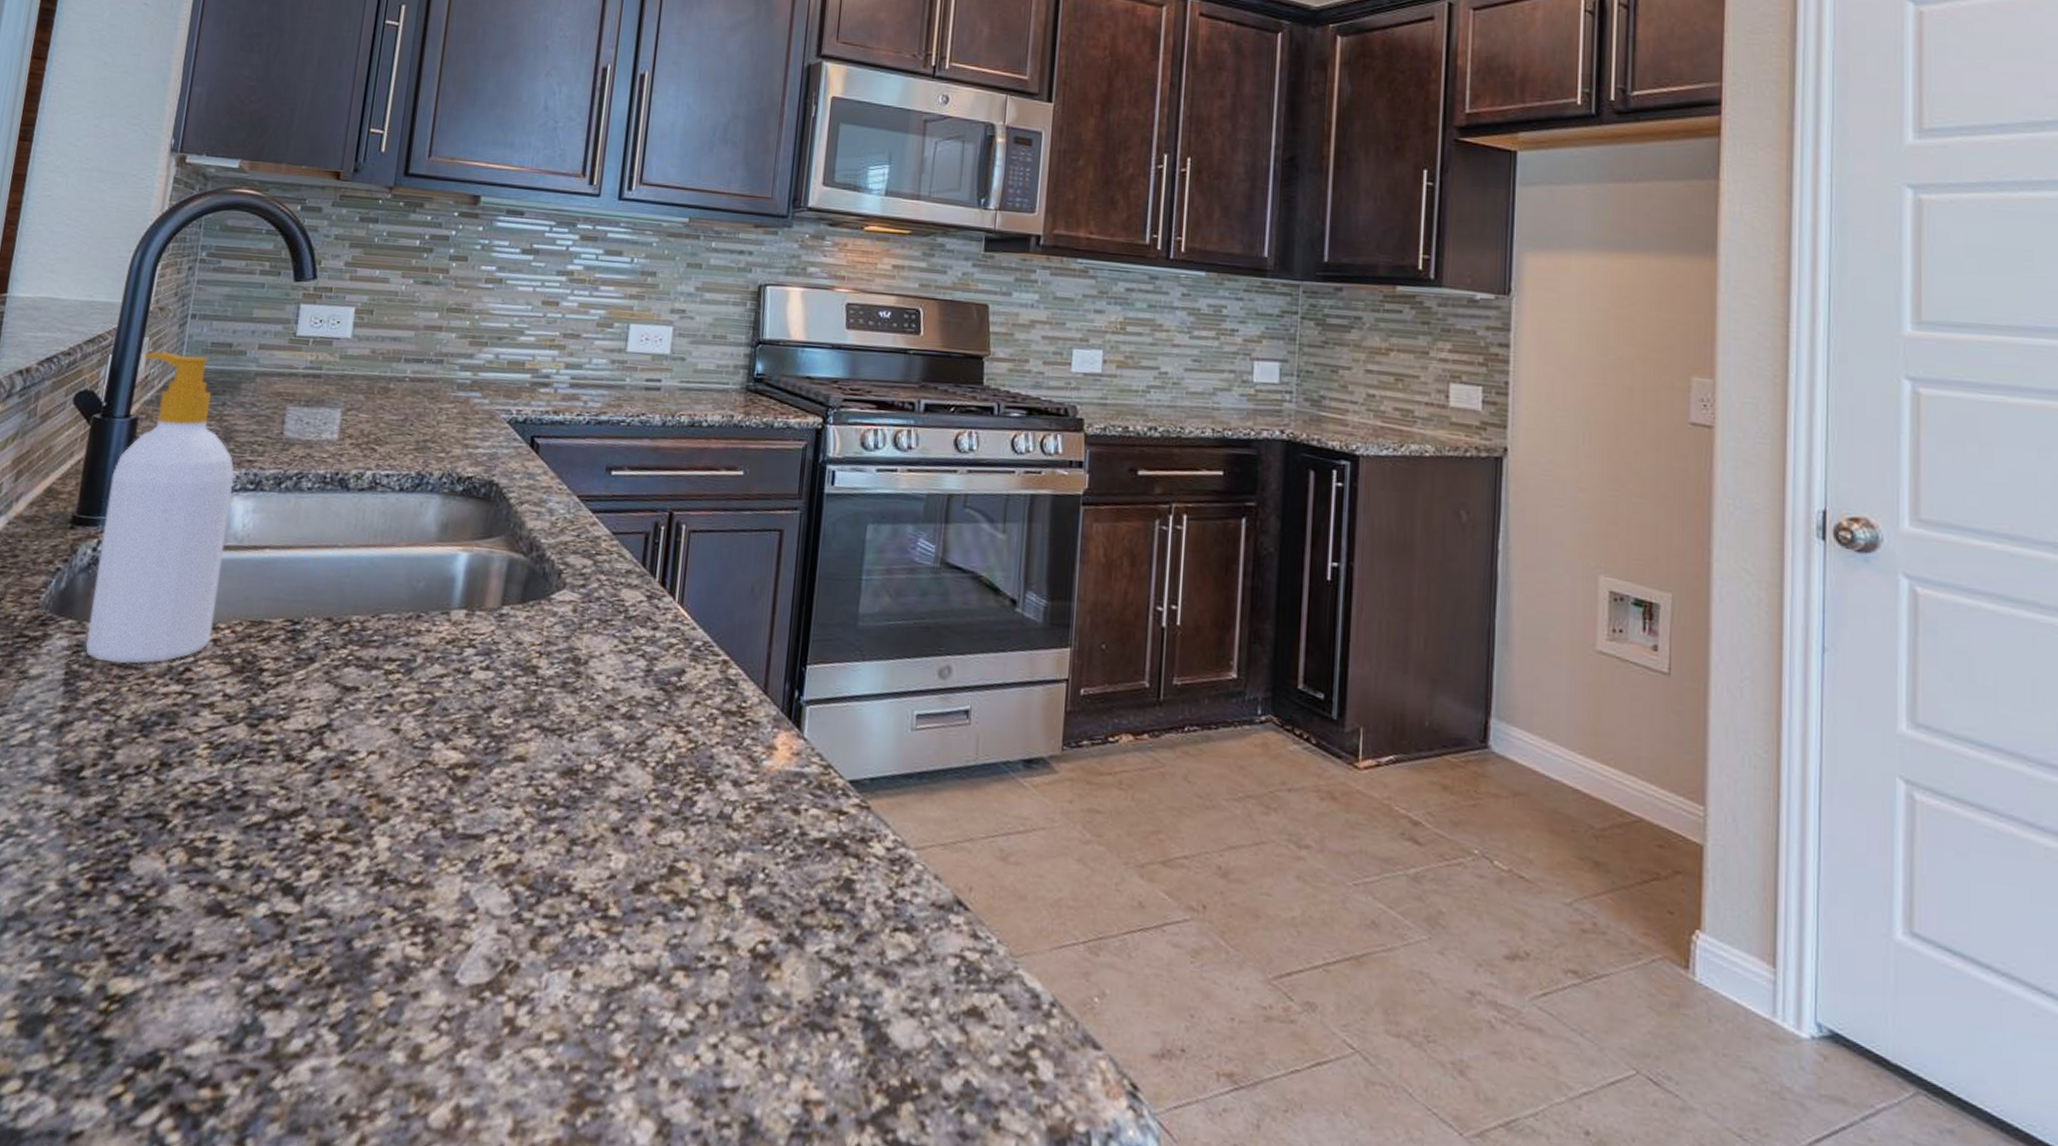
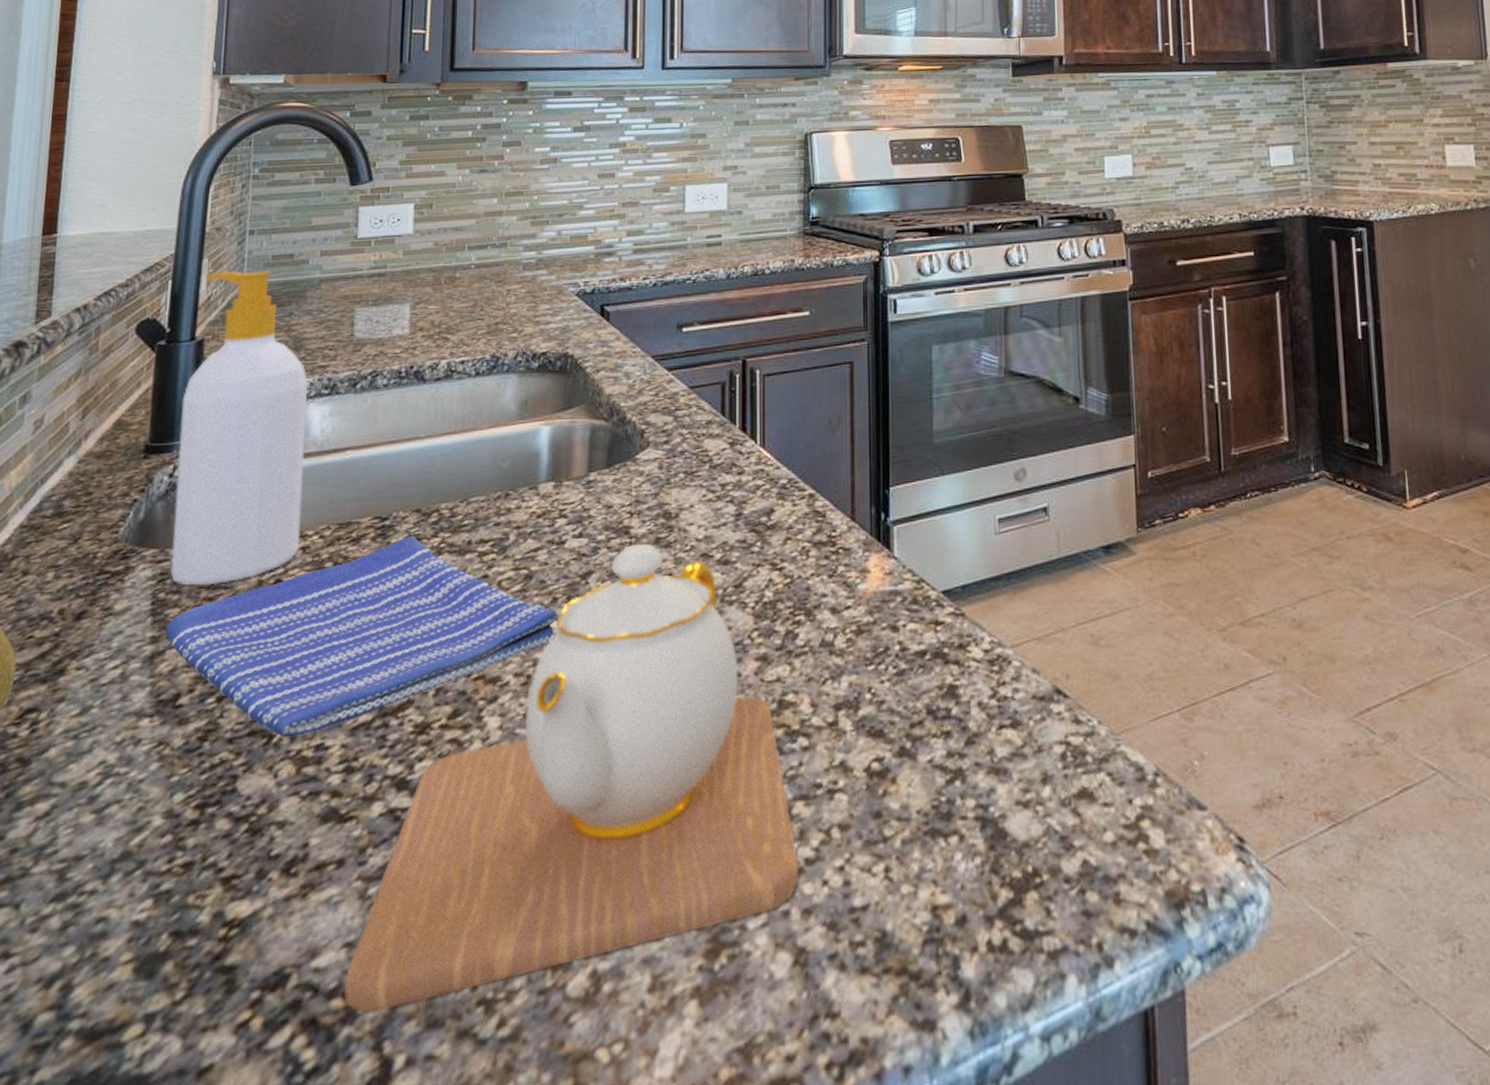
dish towel: none [74,644,457,826] -> present [164,536,557,738]
teapot: none [213,684,673,1109] -> present [345,543,799,1013]

